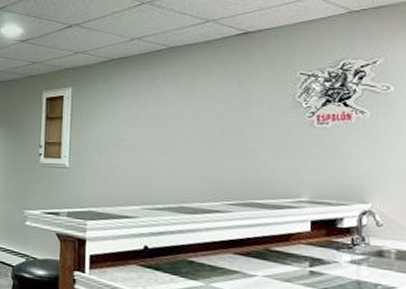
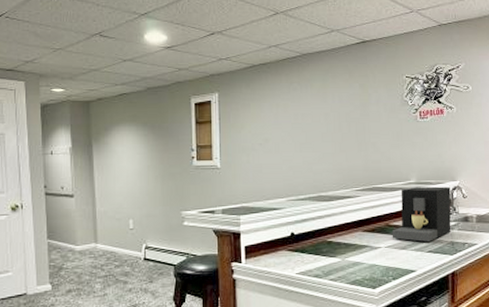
coffee maker: none [272,206,359,276] -> present [391,186,451,242]

